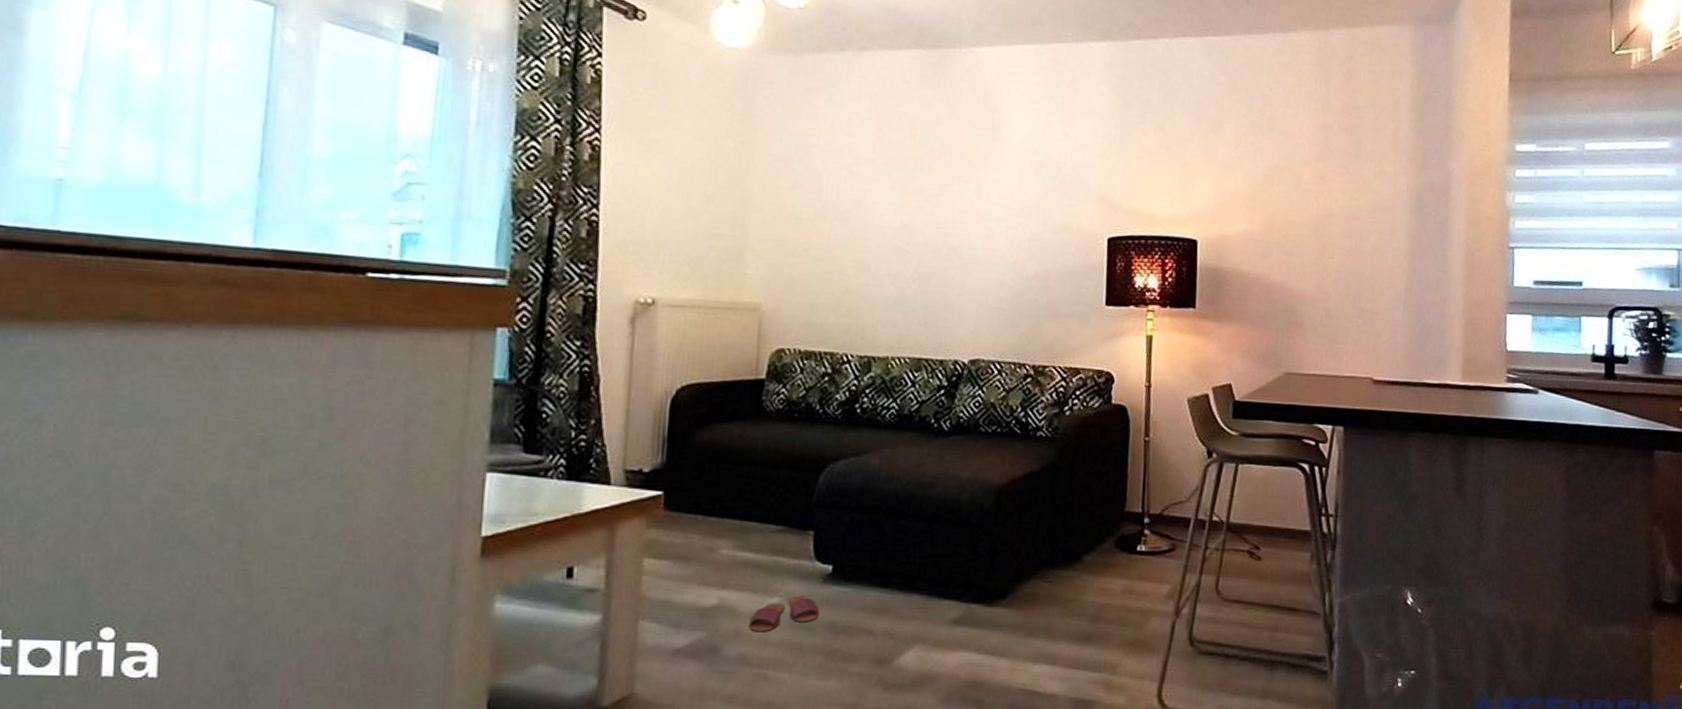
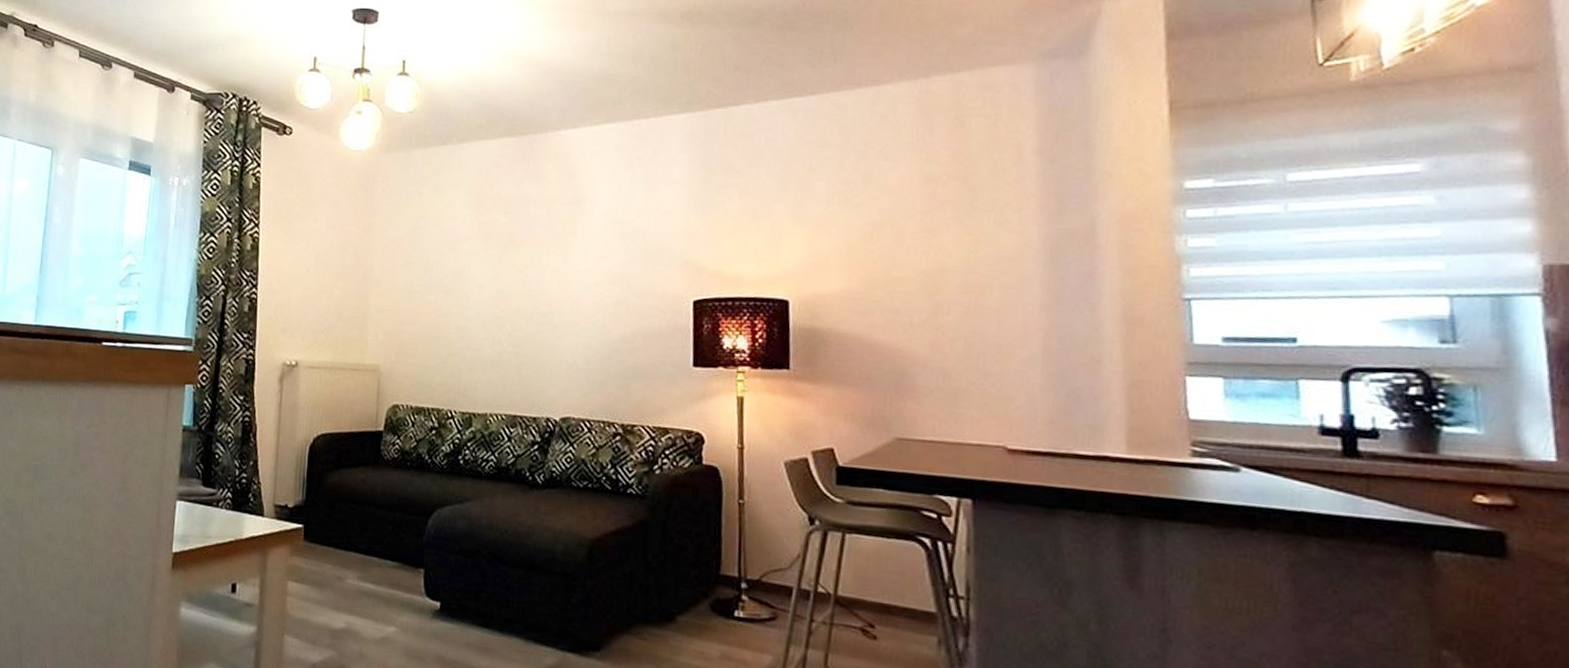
slippers: present [748,595,820,633] -> none [370,627,429,658]

